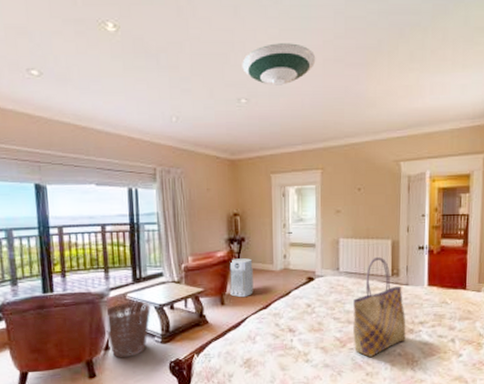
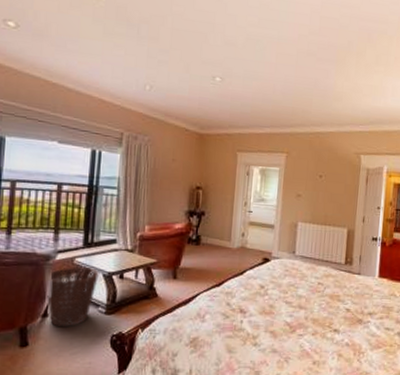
air purifier: present [229,258,253,298] -> none [184,232,211,273]
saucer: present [242,43,316,86] -> none [220,30,291,70]
tote bag: present [353,256,406,357] -> none [303,243,356,345]

